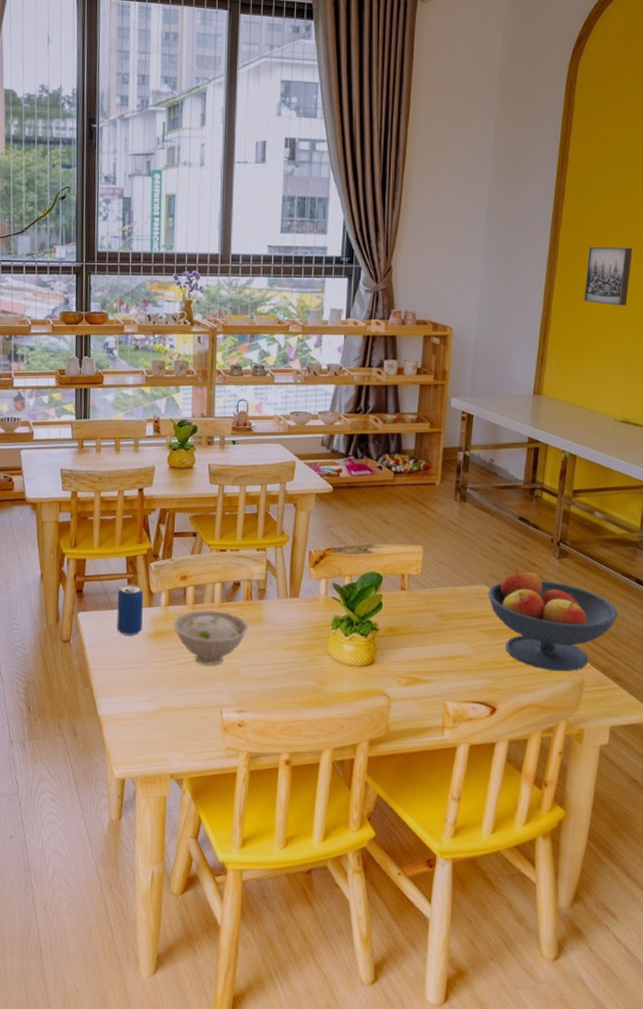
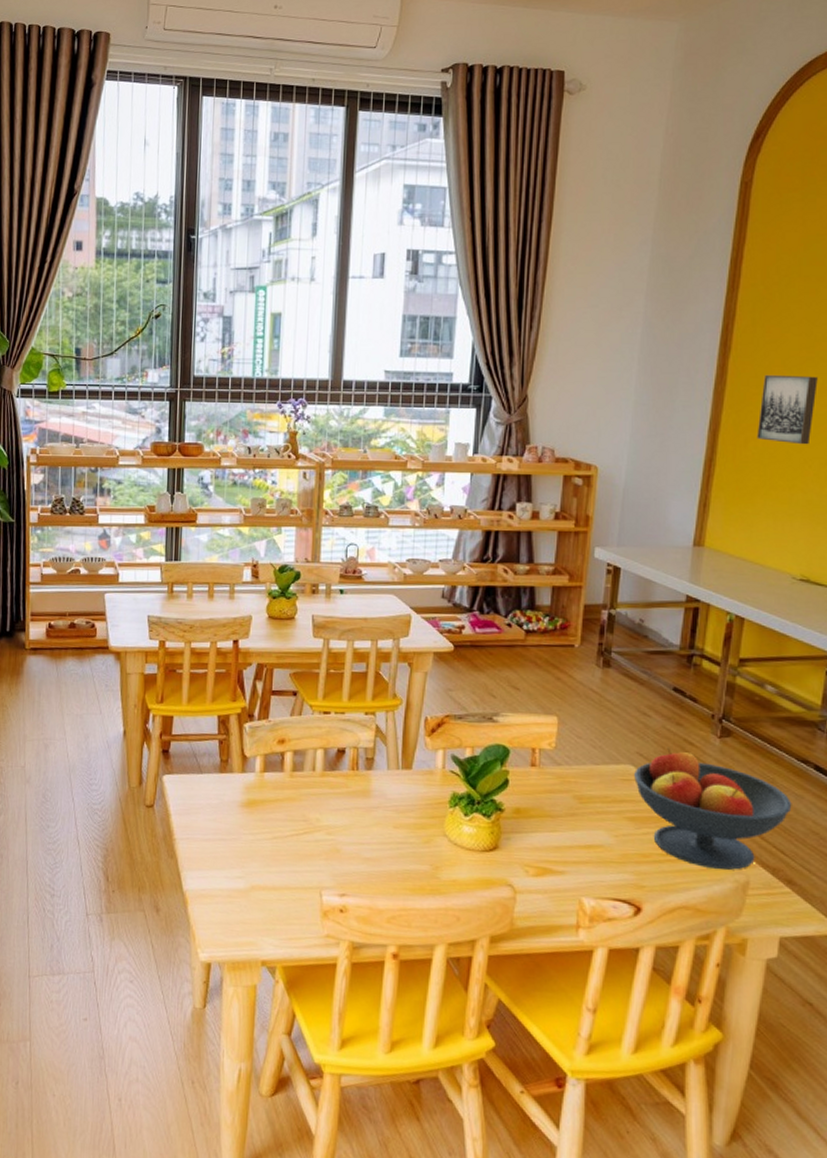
beverage can: present [117,584,143,636] -> none [206,745,236,804]
bowl: present [173,609,250,666] -> none [268,778,355,842]

